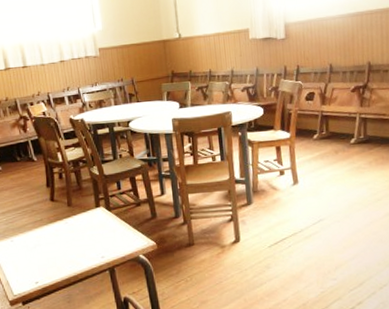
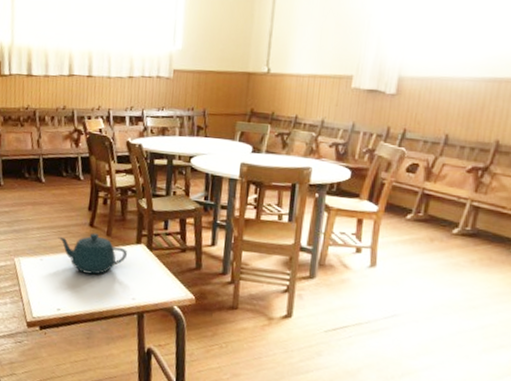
teapot: none [23,206,89,245] -> present [58,233,127,275]

